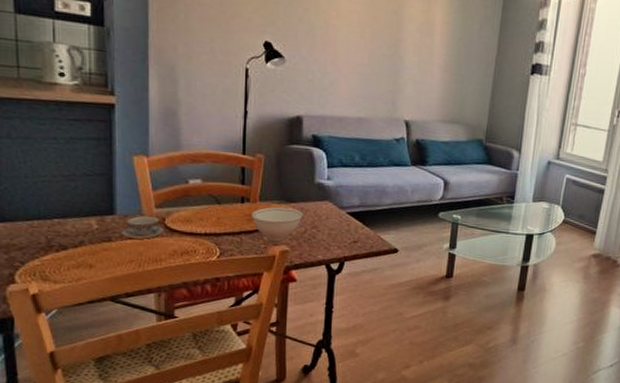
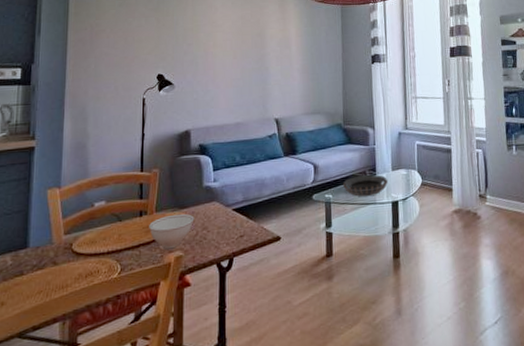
teacup: present [121,215,164,240] -> none [32,243,71,269]
decorative bowl: none [475,201,526,225] -> present [343,175,388,197]

